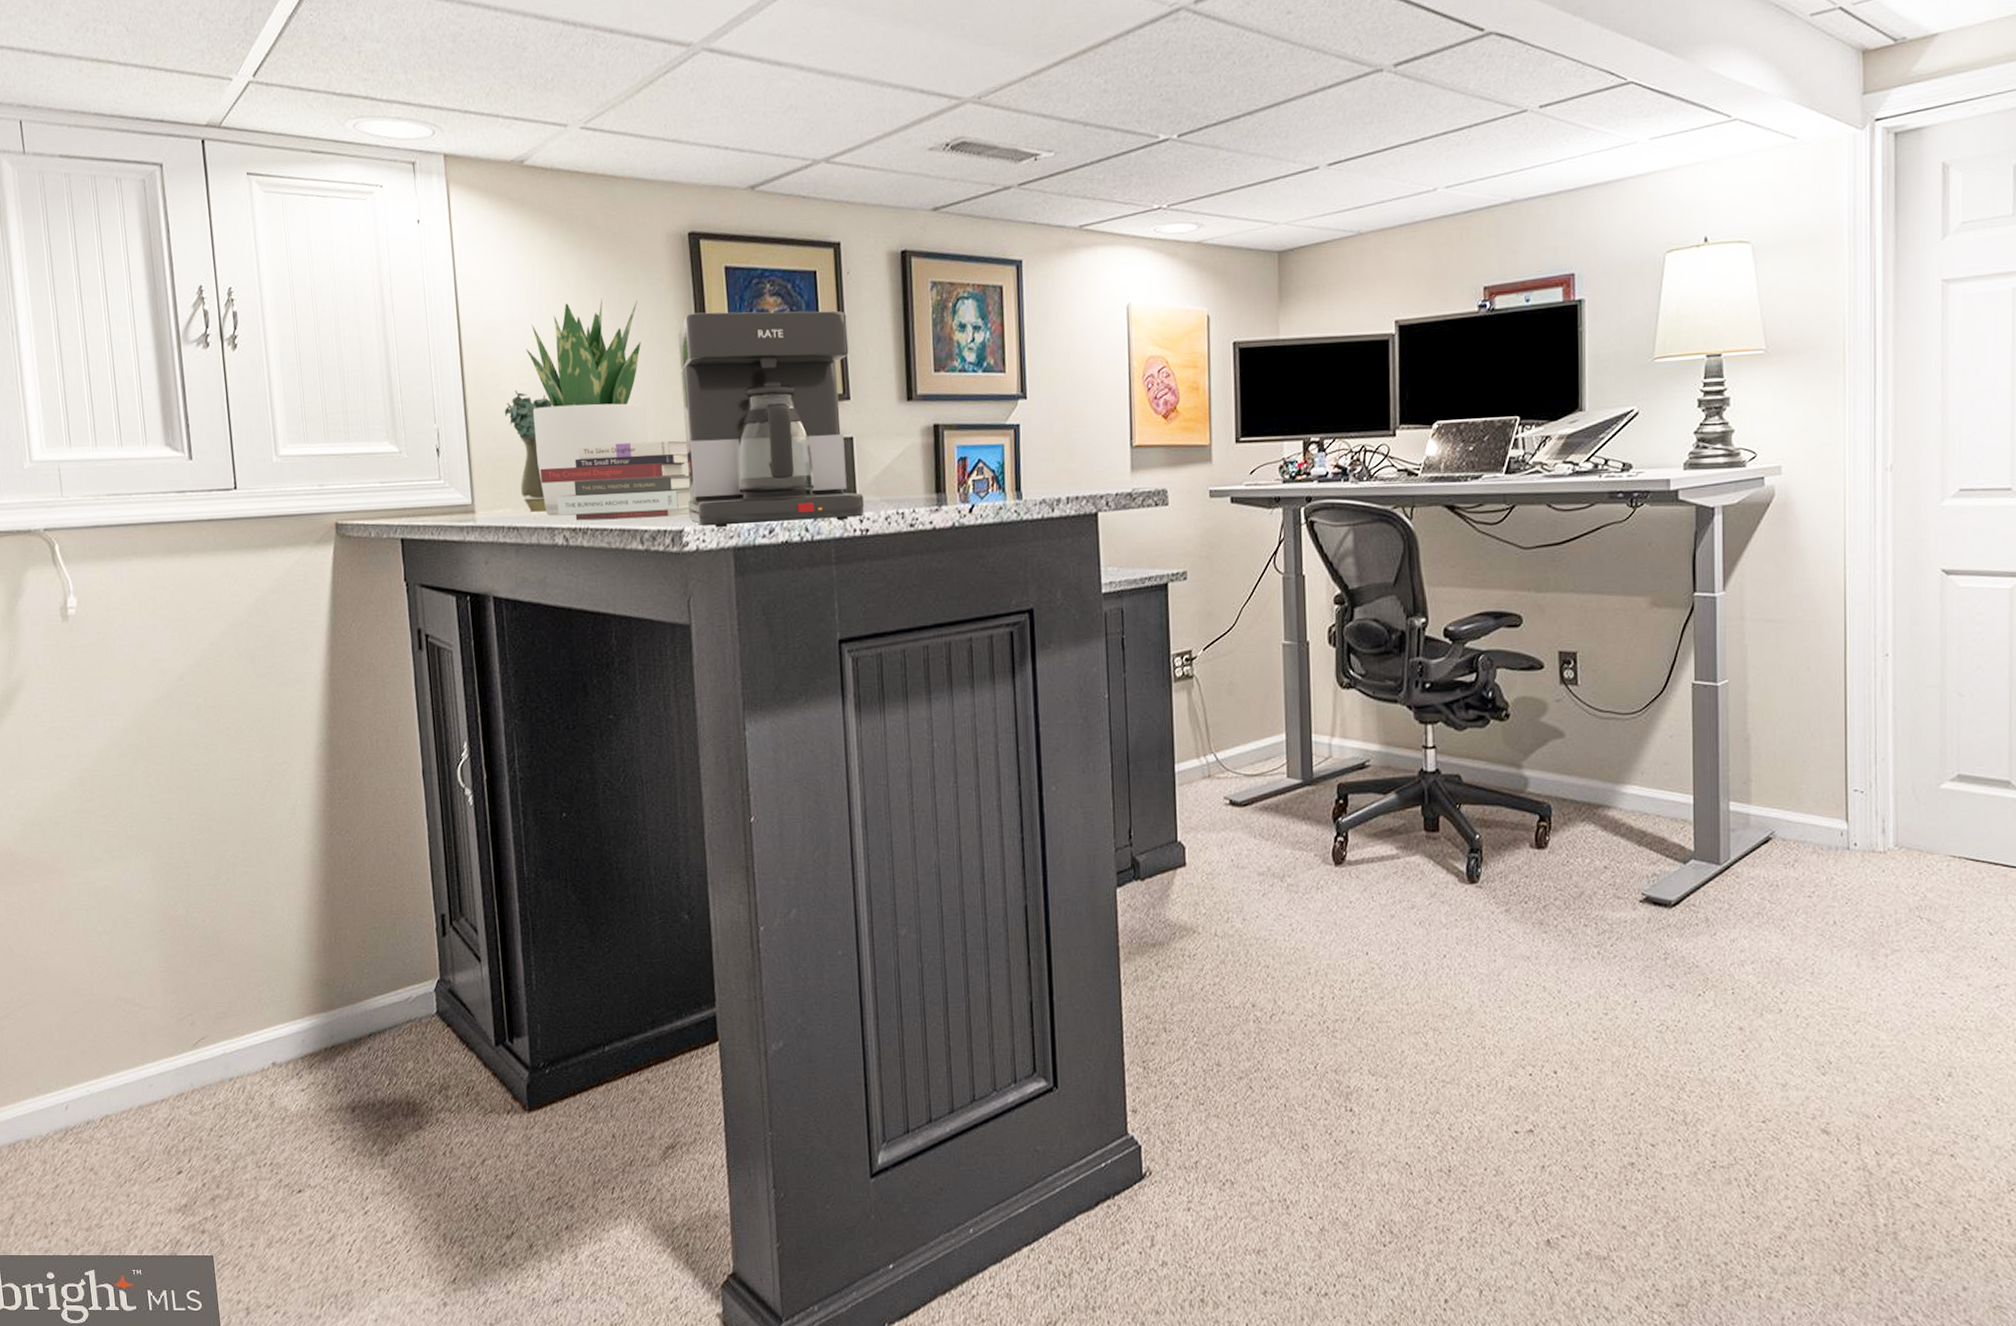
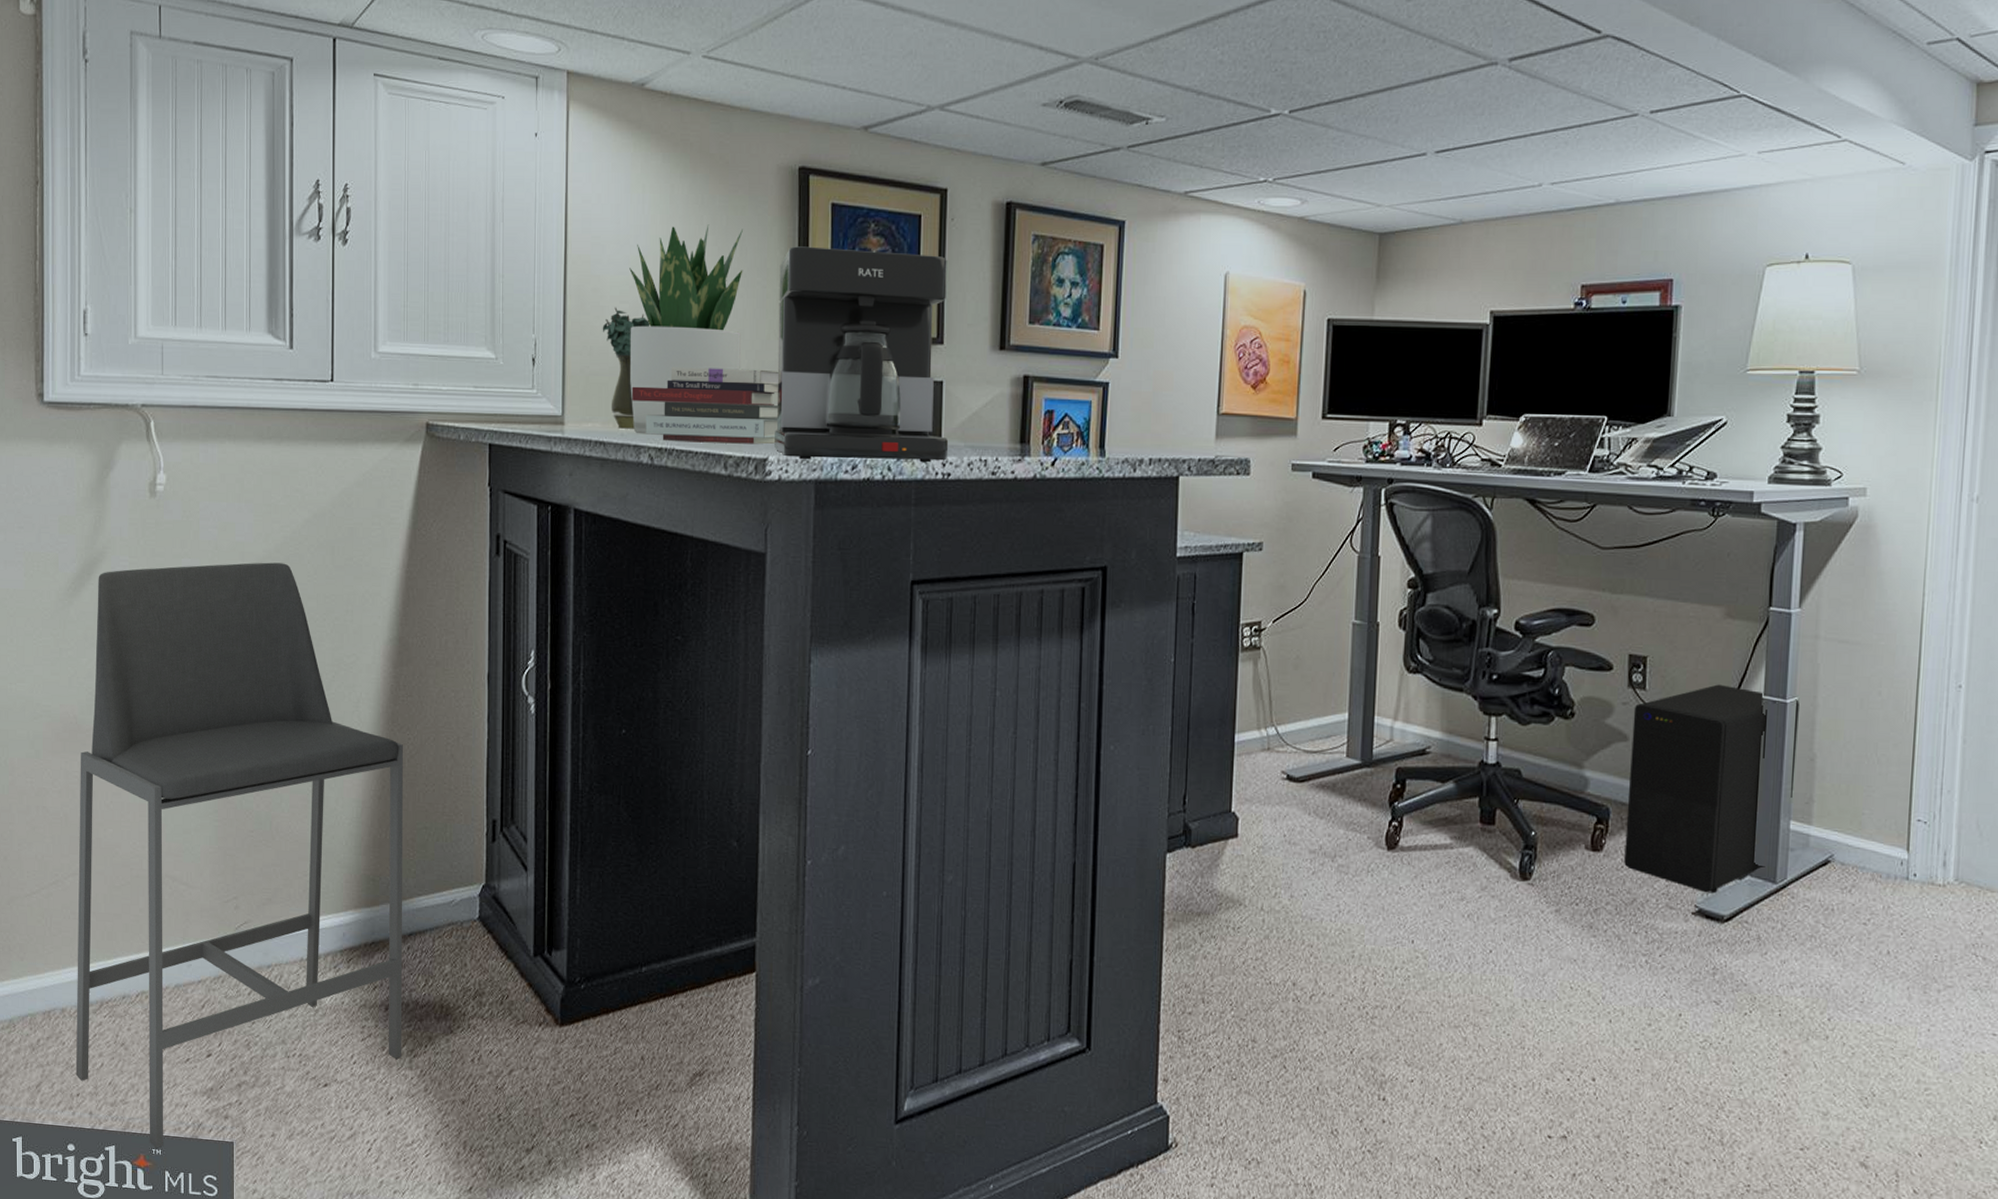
bar stool: none [18,676,374,1269] -> present [75,562,403,1148]
computer tower: none [1567,673,1731,879] -> present [1624,684,1799,893]

